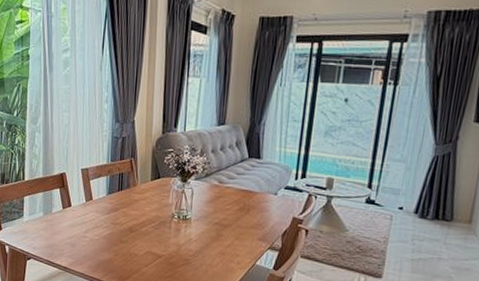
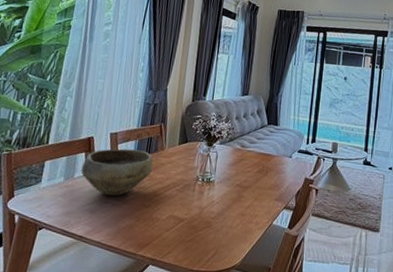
bowl: none [58,184,126,231] -> present [81,148,153,196]

